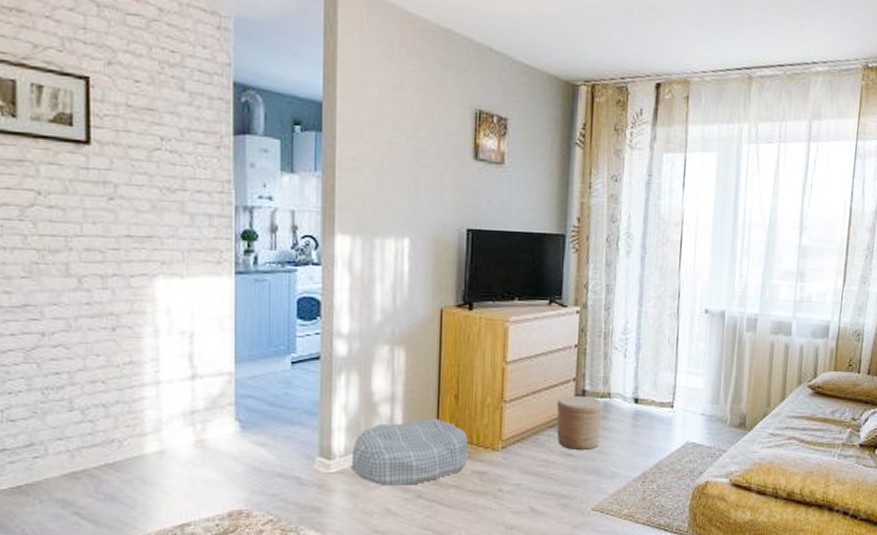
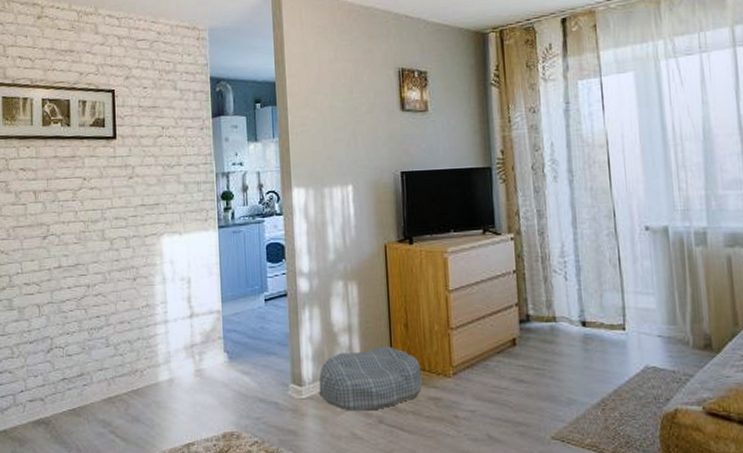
basket: present [556,395,603,450] -> none [501,320,551,376]

